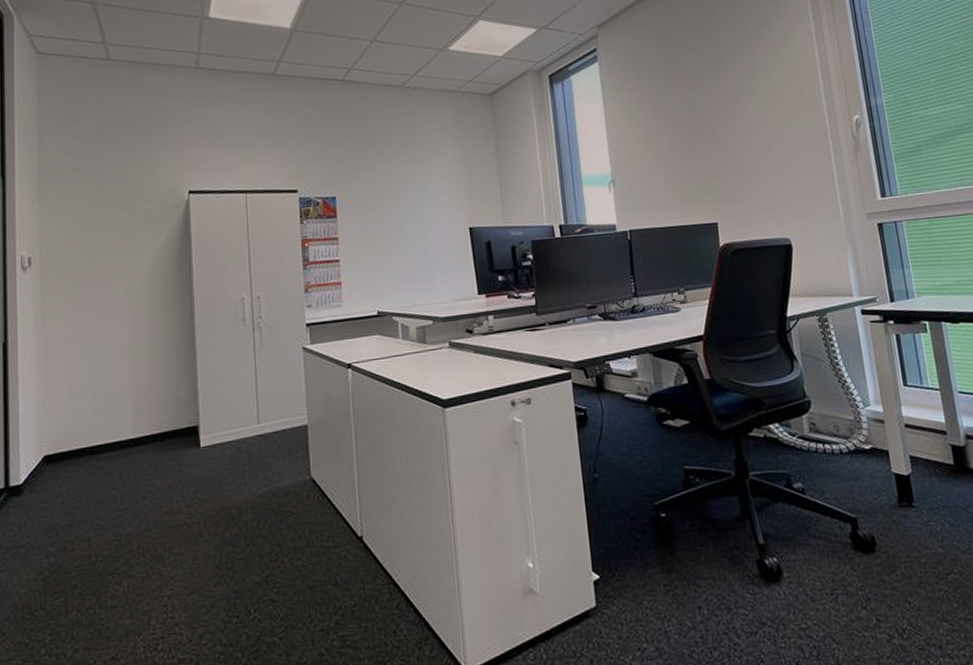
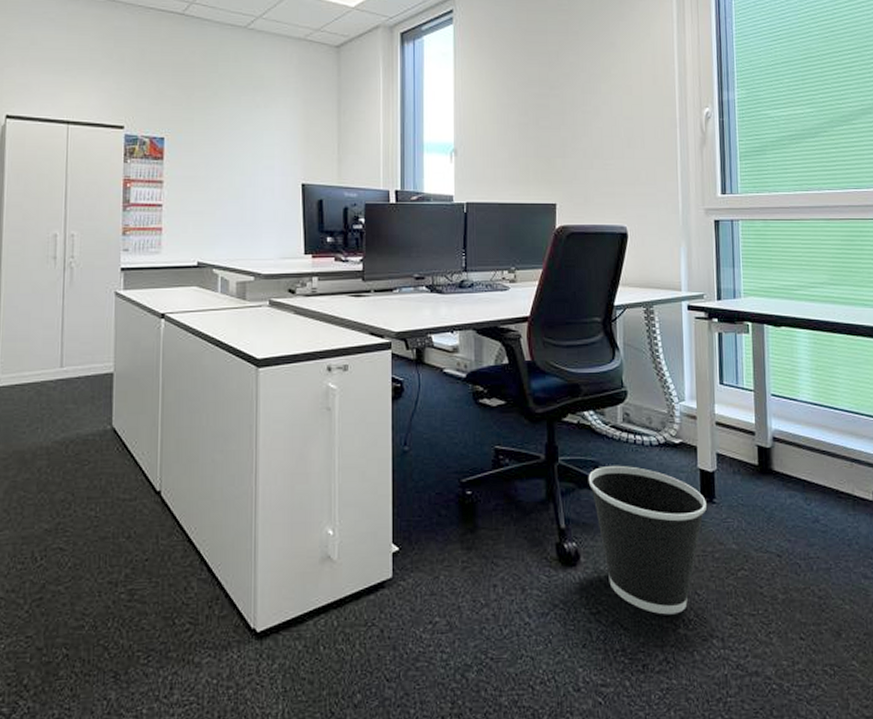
wastebasket: none [781,476,907,626] -> present [588,465,706,615]

